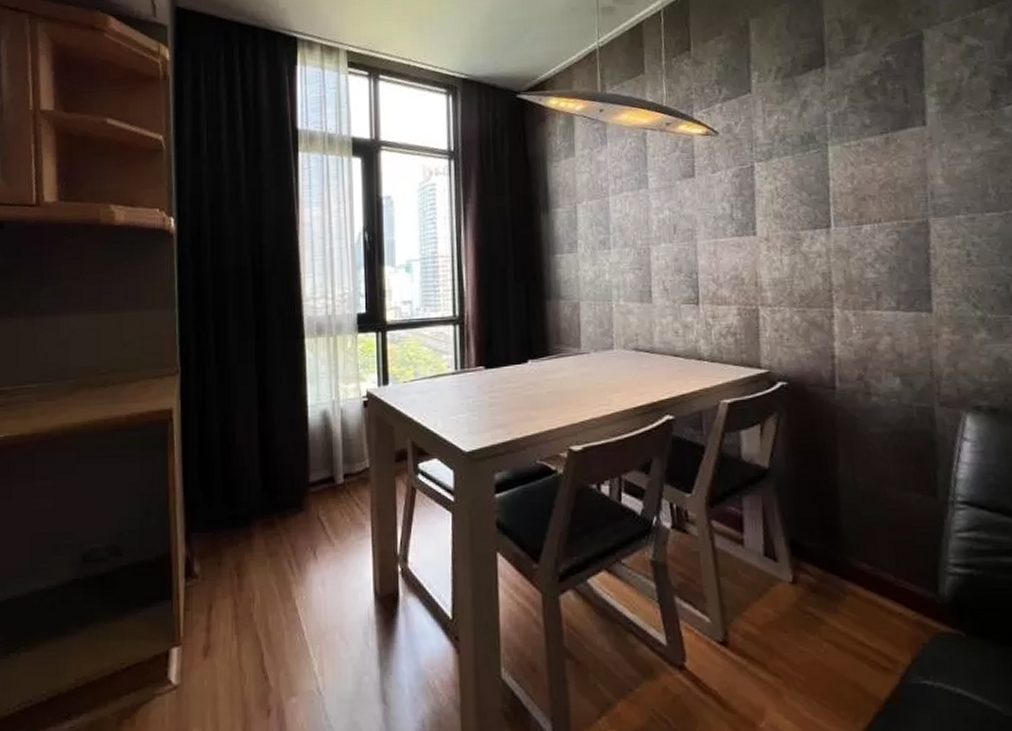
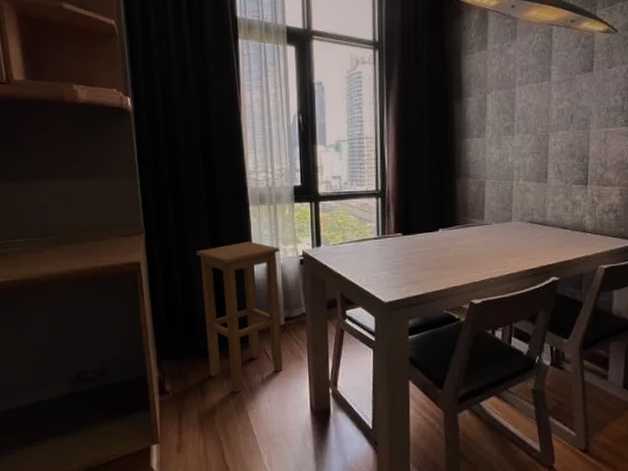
stool: none [240,380,340,574] -> present [196,241,283,393]

